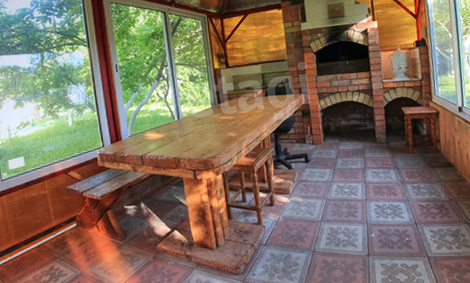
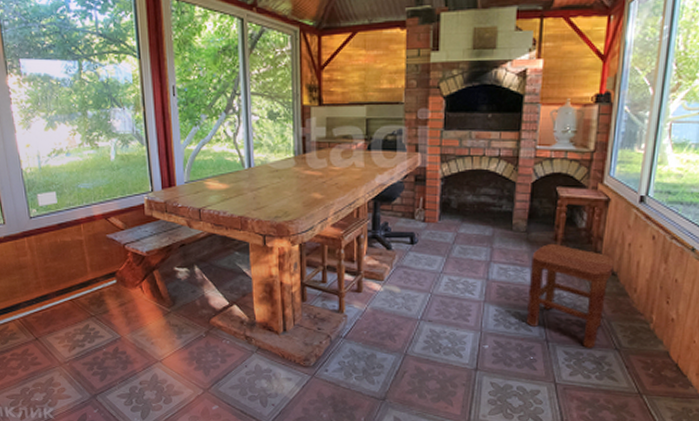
stool: none [394,148,452,226] -> present [526,243,614,349]

